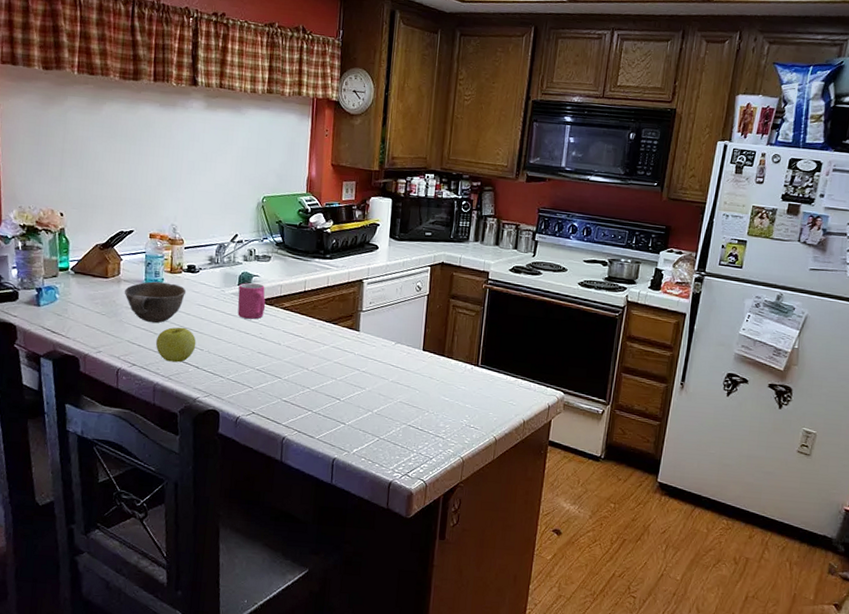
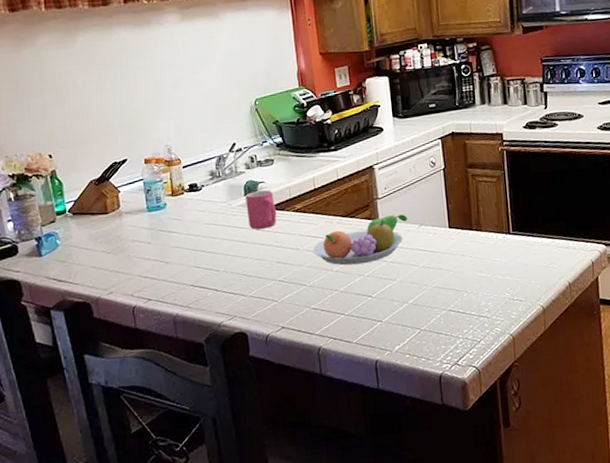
bowl: present [124,281,187,324] -> none [127,206,192,252]
apple: present [155,327,197,363] -> none [168,250,211,290]
fruit bowl: none [293,328,386,369] -> present [313,214,408,266]

